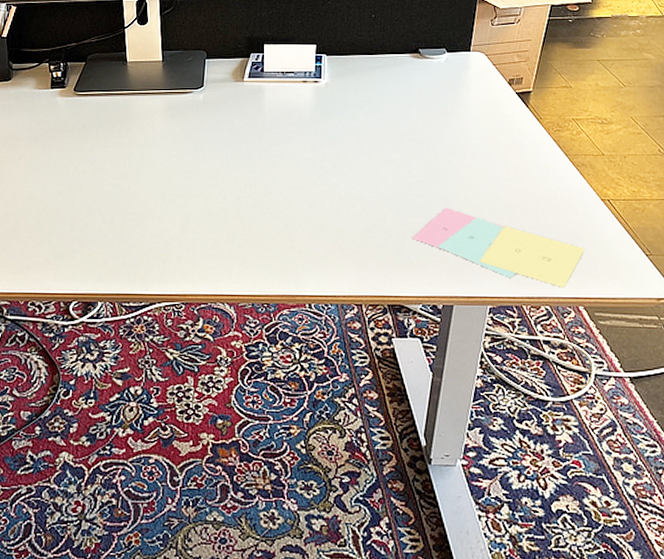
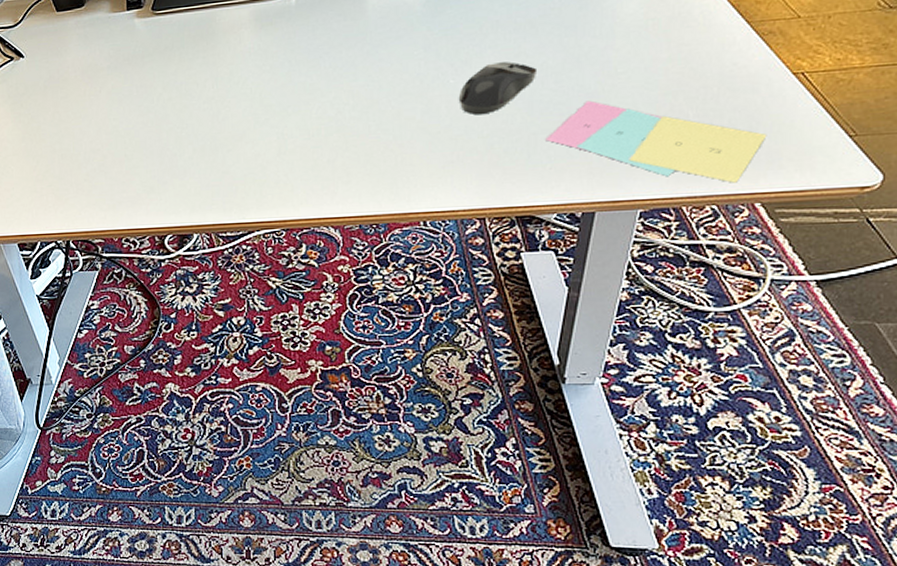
computer mouse: none [340,168,405,212] -> present [458,61,538,115]

